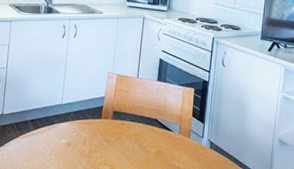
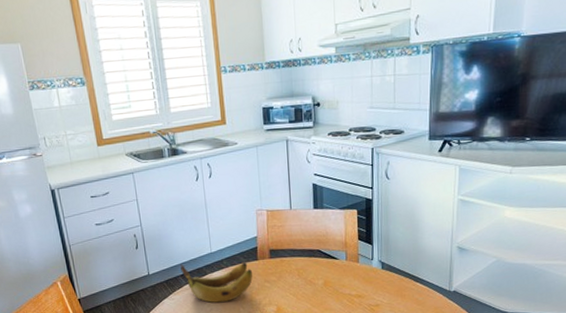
banana: none [32,110,95,154] -> present [180,262,253,303]

